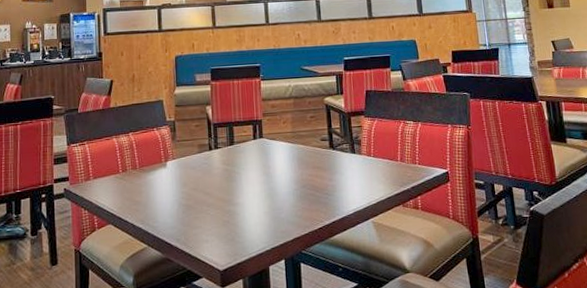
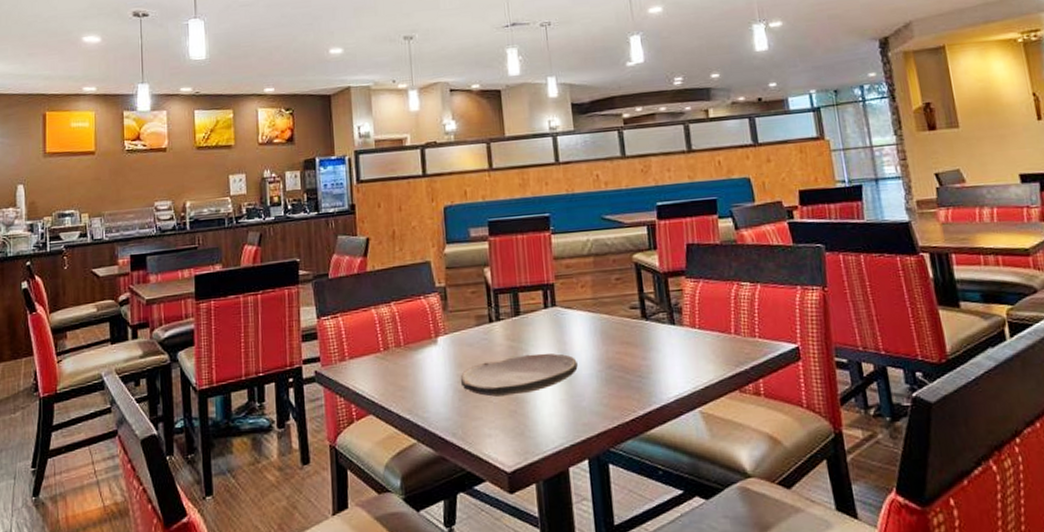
plate: none [184,175,279,210] -> present [460,353,578,397]

